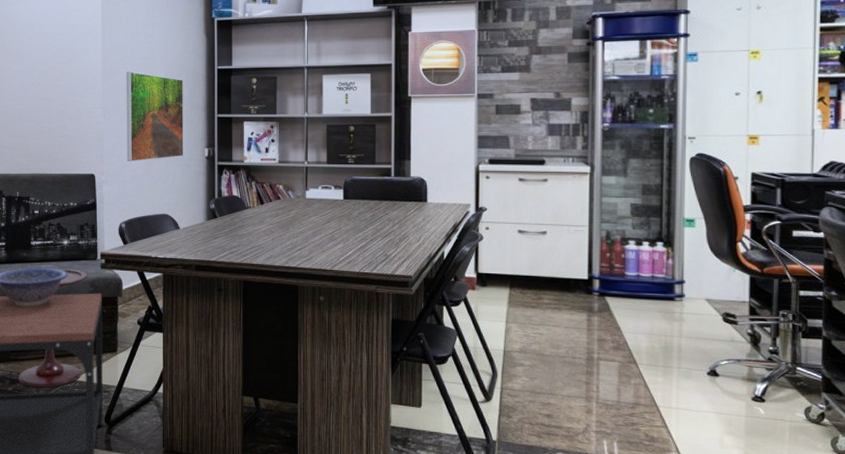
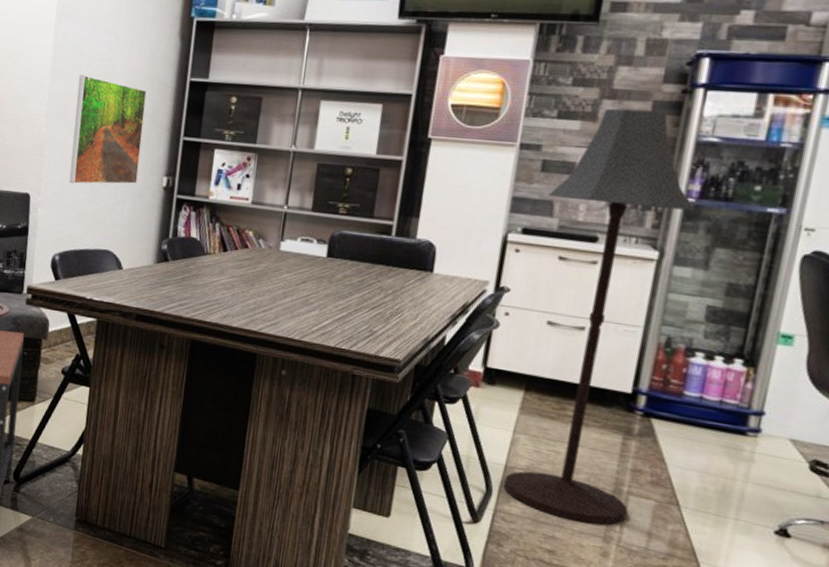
floor lamp: none [504,60,611,388] -> present [503,108,696,525]

